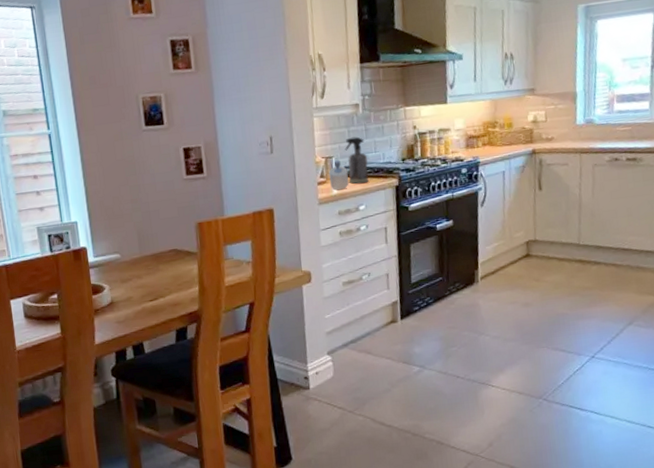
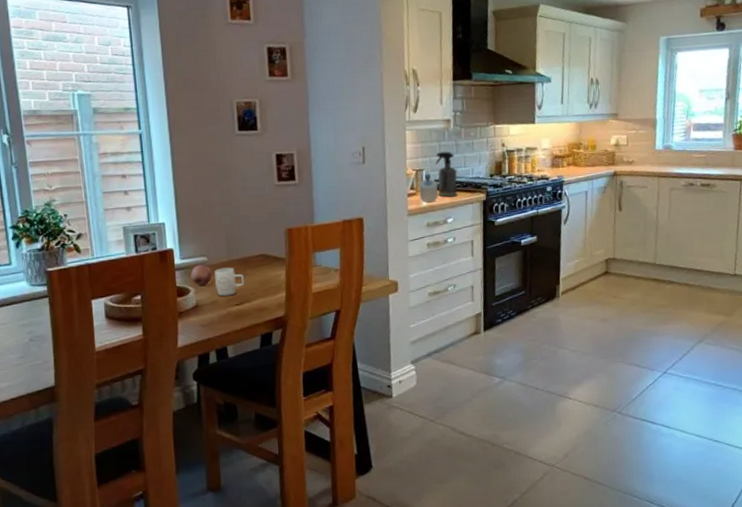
fruit: none [104,262,126,283] -> present [190,265,212,286]
mug: none [127,263,158,293] -> present [213,267,245,297]

